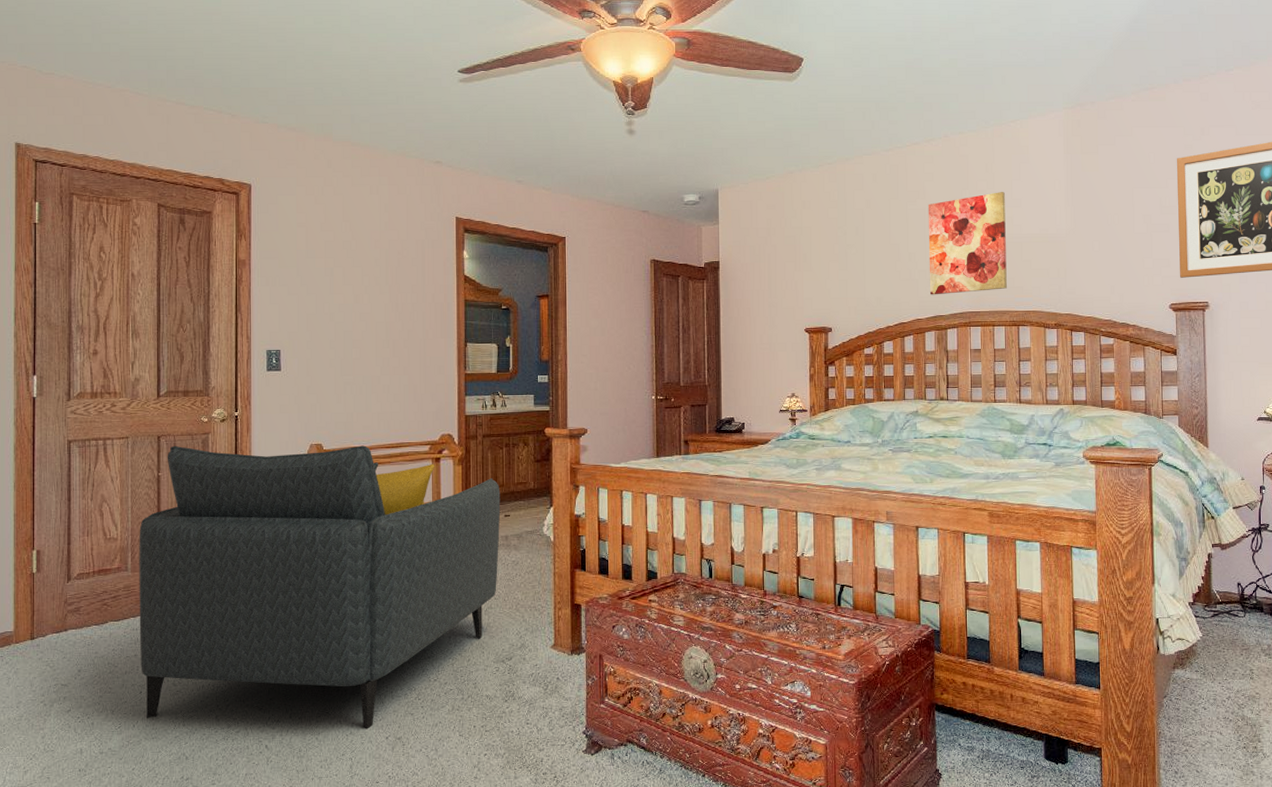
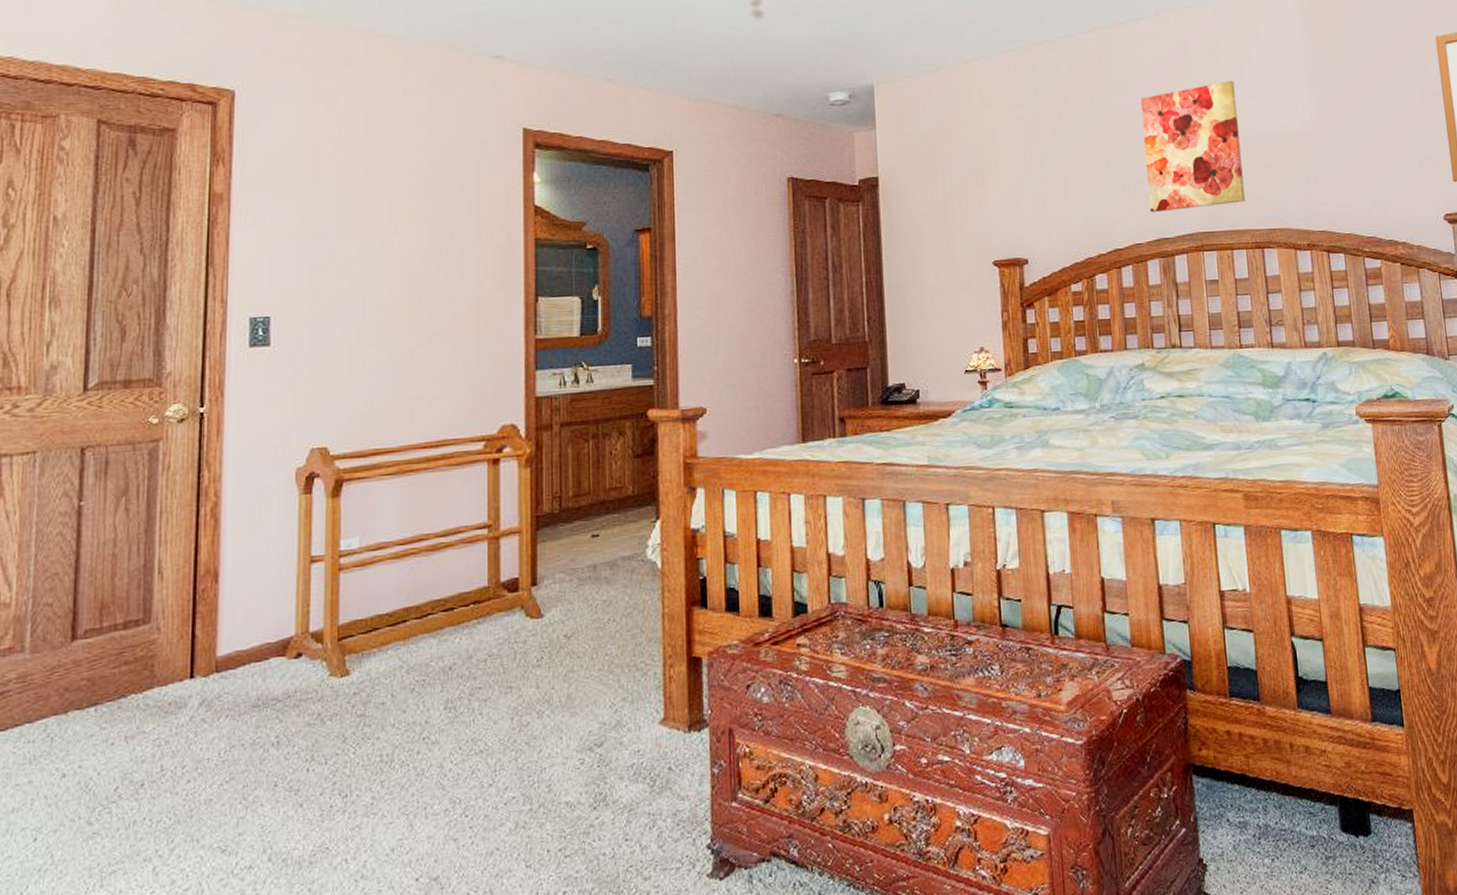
armchair: present [139,445,501,729] -> none [37,446,586,880]

